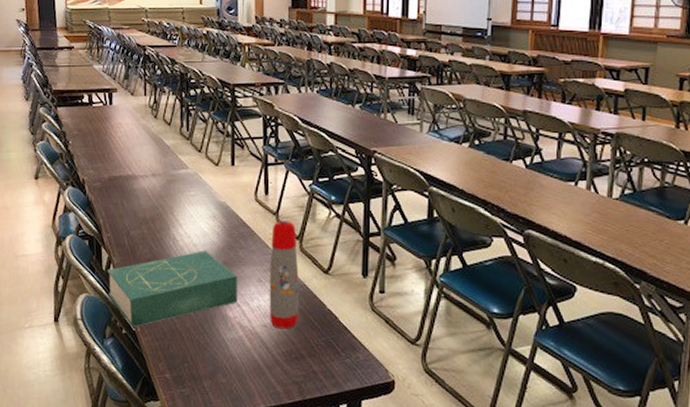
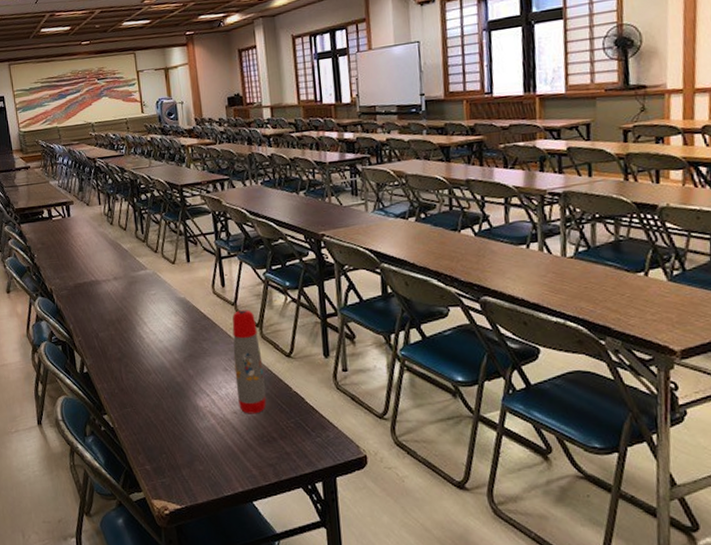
book: present [108,250,238,328] -> none [82,345,207,425]

